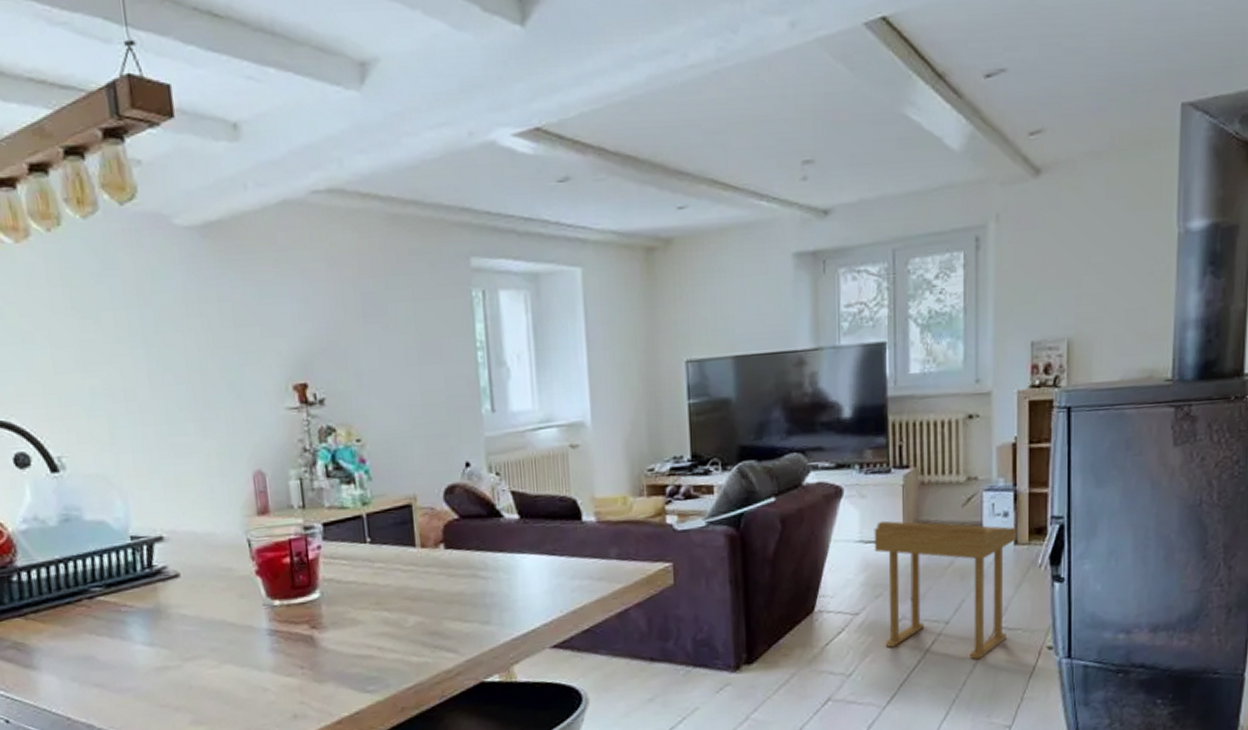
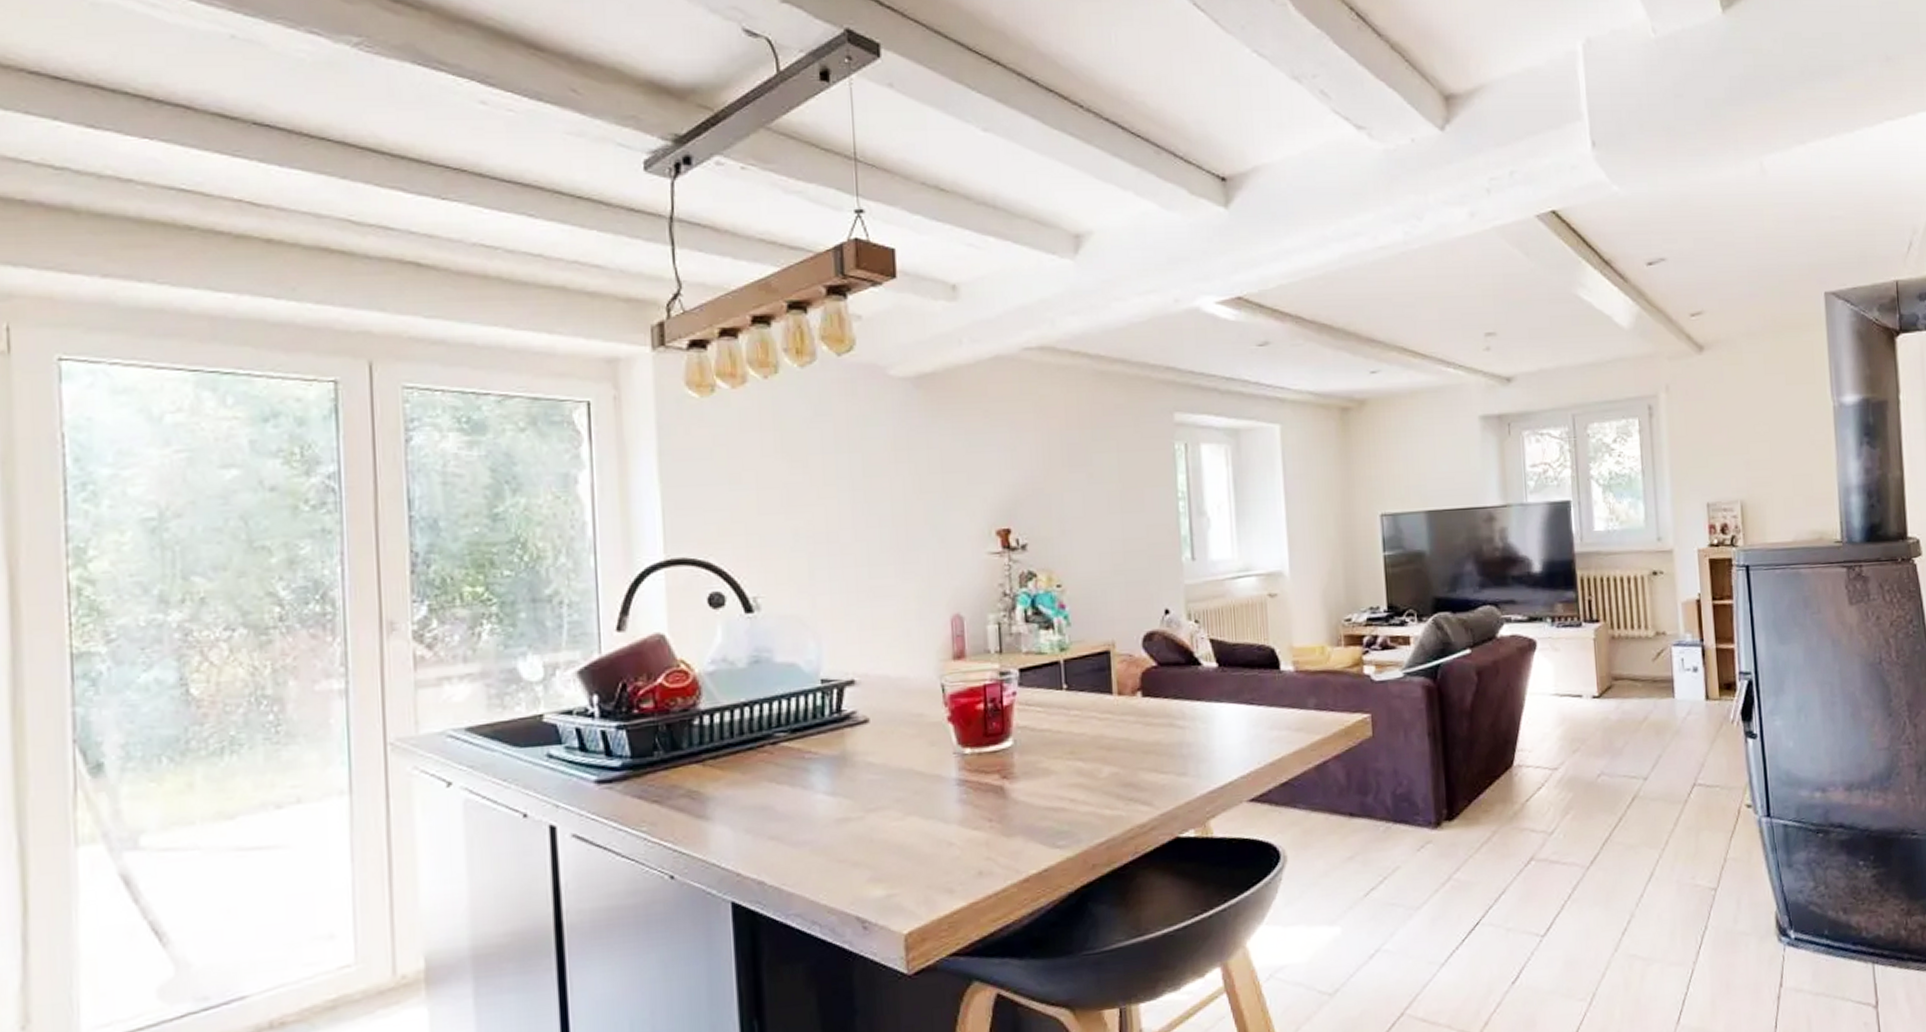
side table: present [874,520,1018,660] -> none [1568,674,1708,818]

